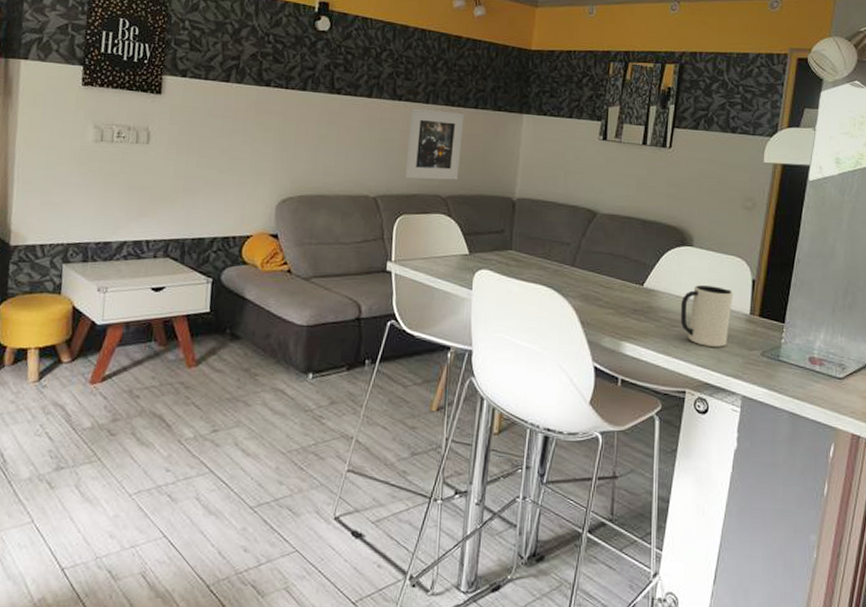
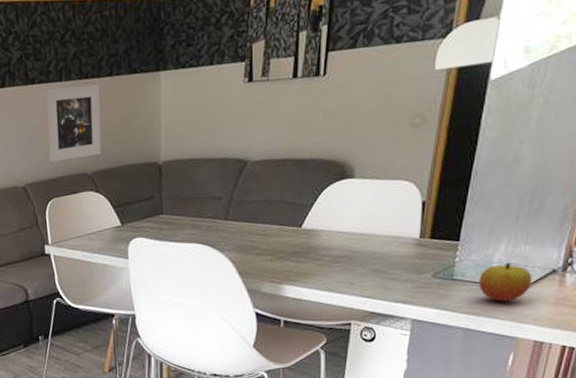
mug: present [681,284,734,347] -> none [343,215,401,277]
apple: none [802,352,848,390] -> present [479,263,533,302]

